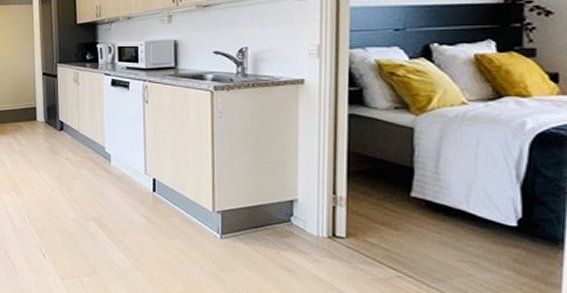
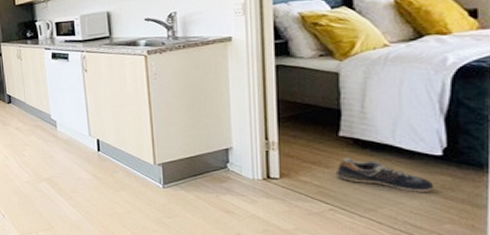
sneaker: none [405,221,508,266] -> present [335,158,435,192]

